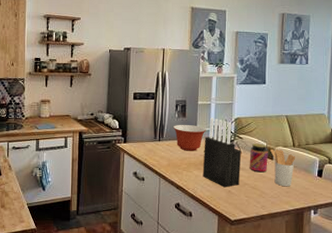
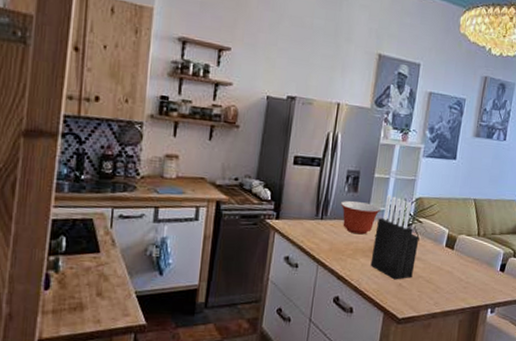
jar: present [249,143,268,173] -> none [426,229,450,264]
utensil holder: present [270,149,296,187] -> none [452,237,479,282]

